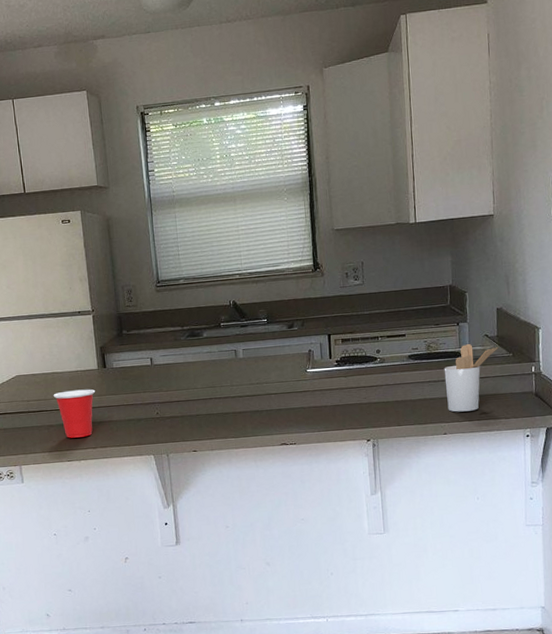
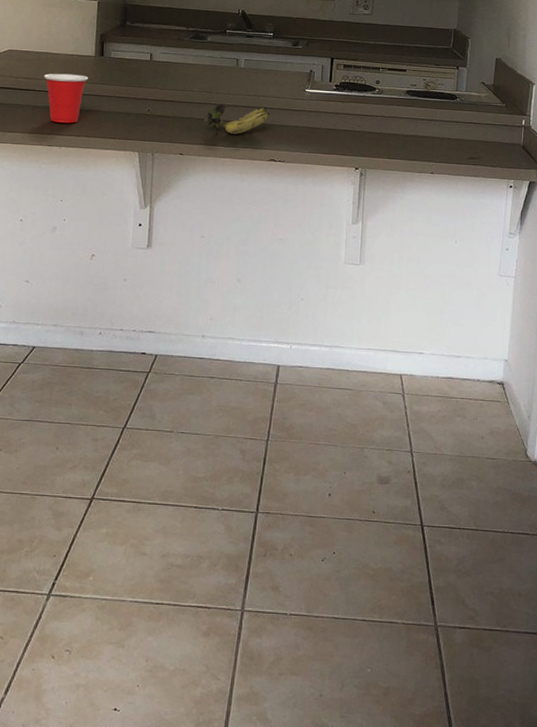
banana: none [212,393,276,425] -> present [204,104,271,134]
utensil holder: present [444,344,499,412] -> none [438,88,493,155]

